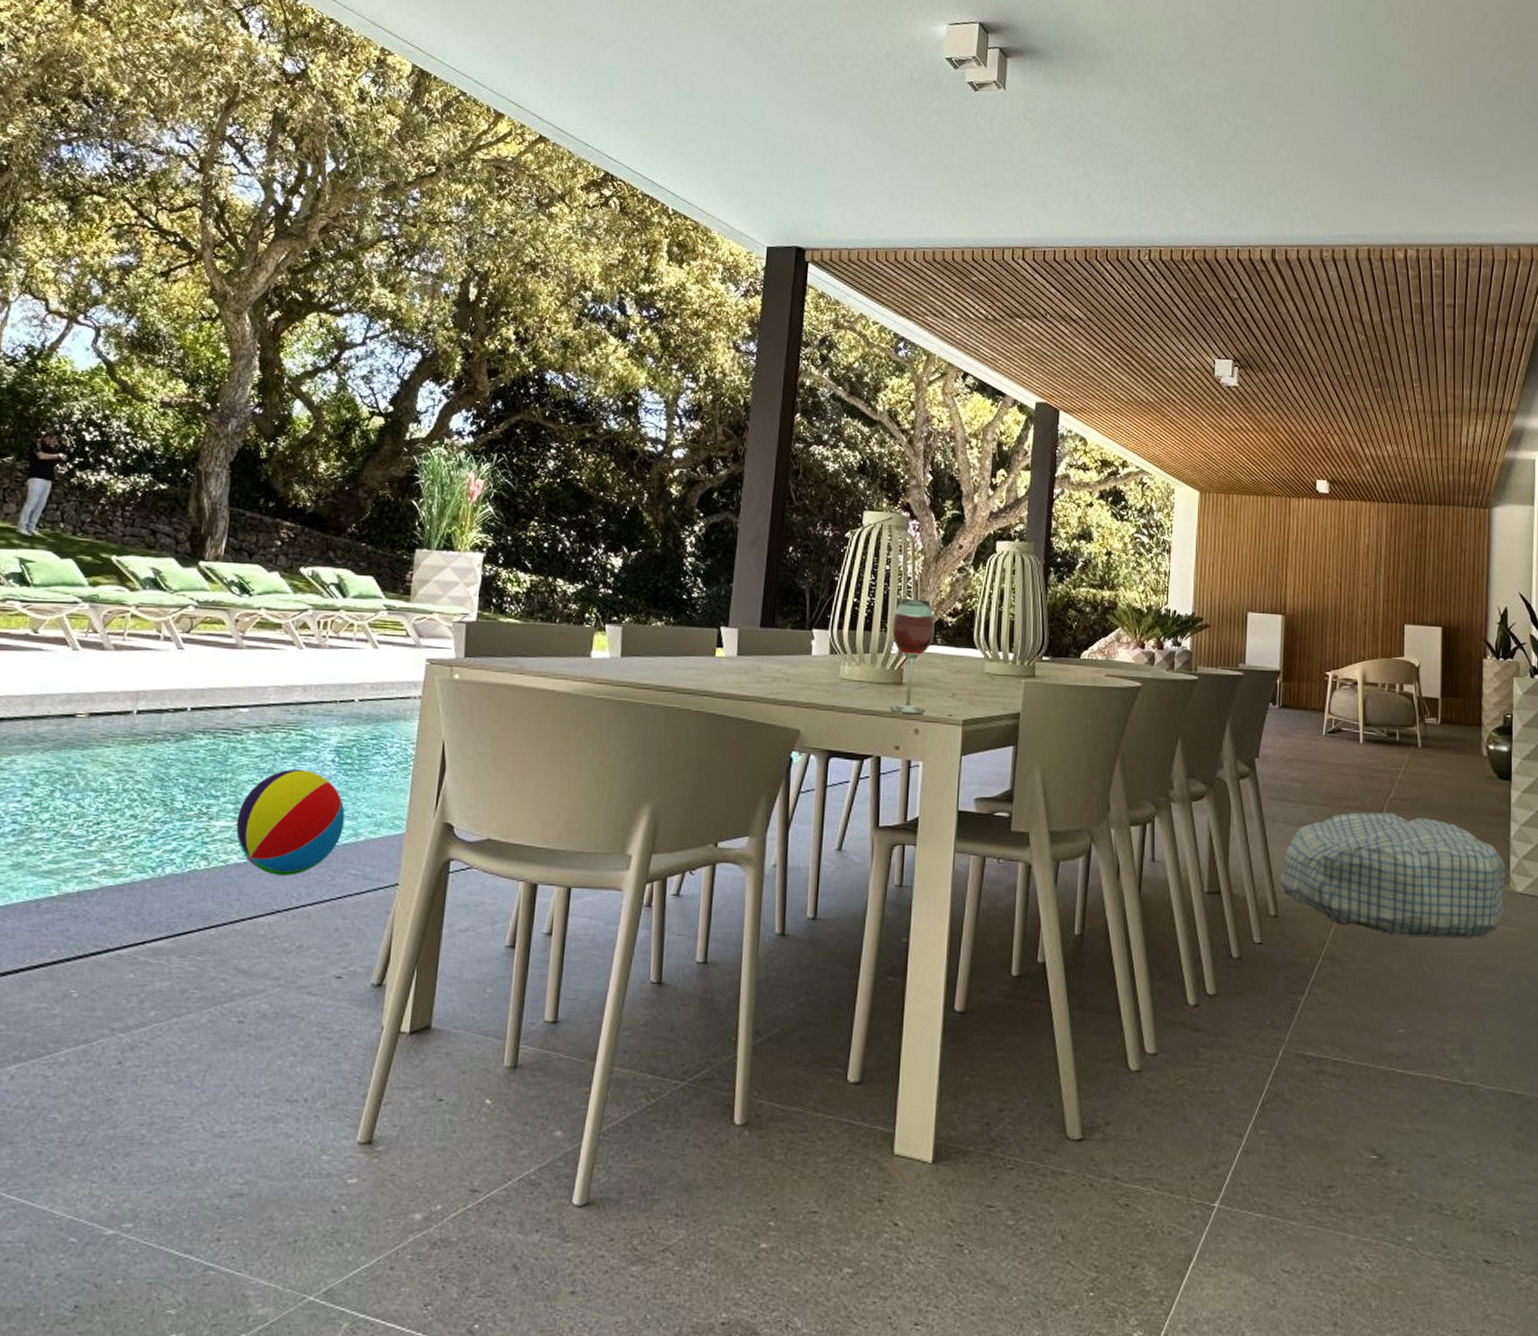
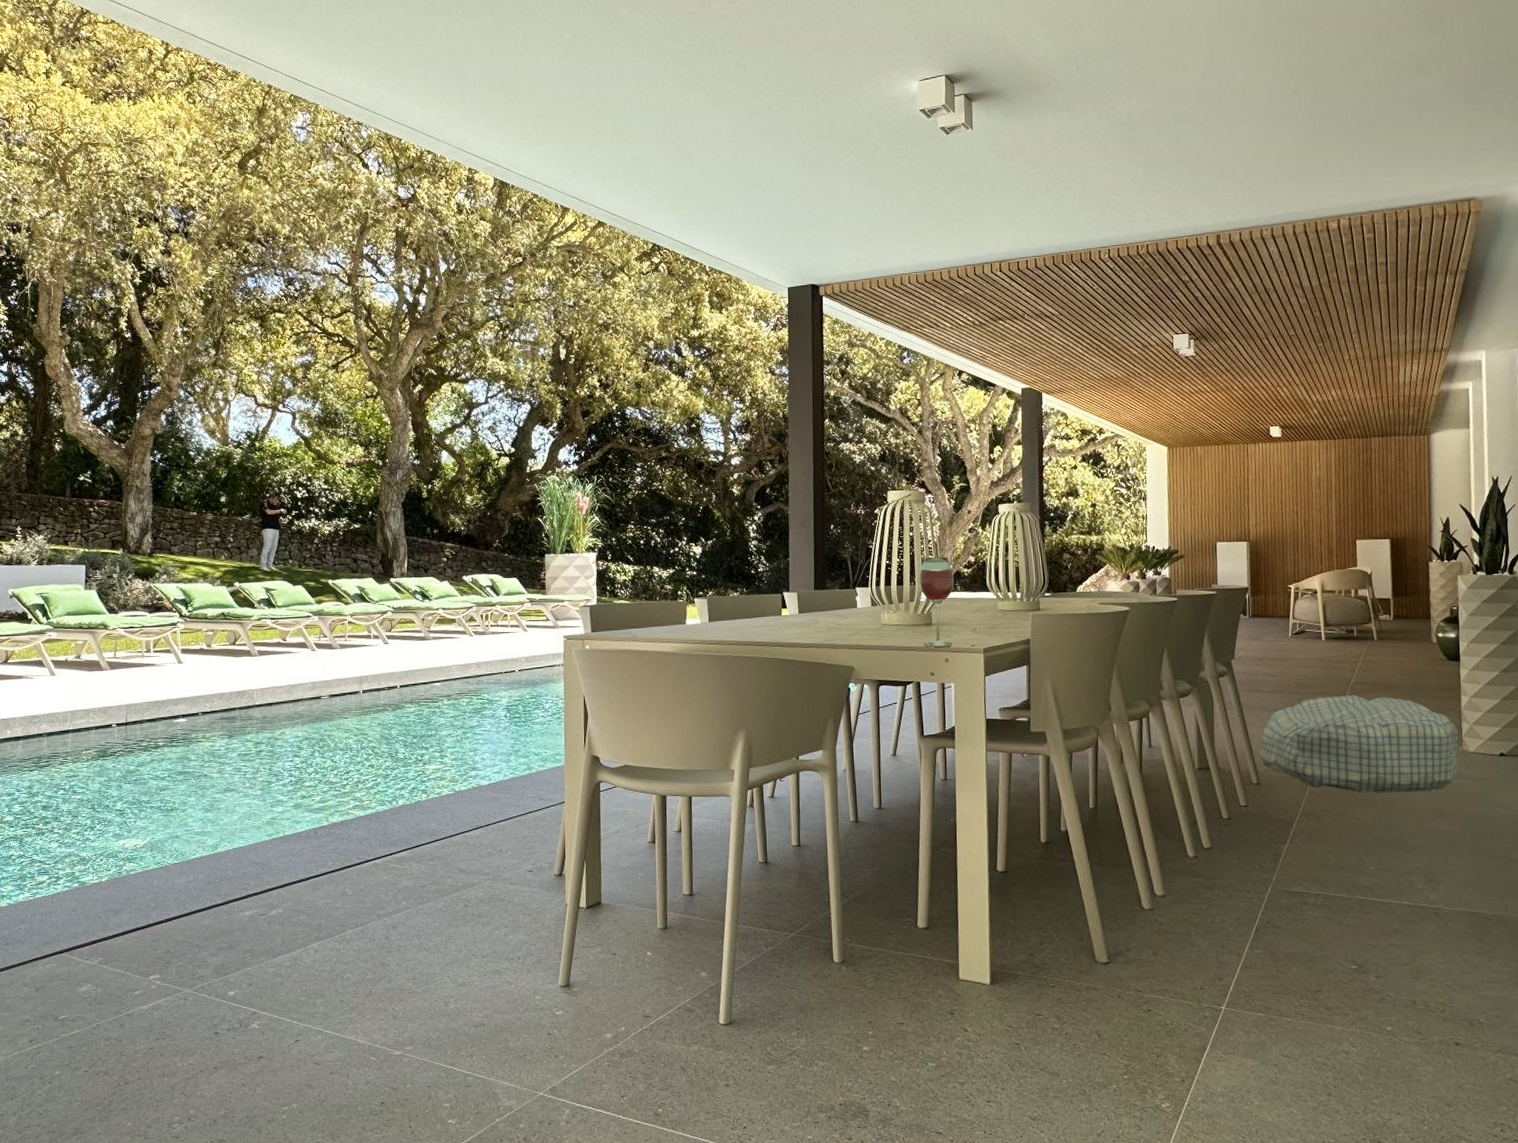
beach ball: present [235,769,345,876] -> none [443,724,520,801]

